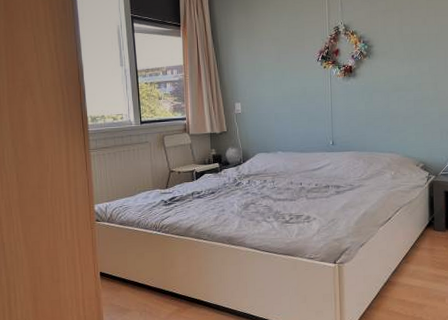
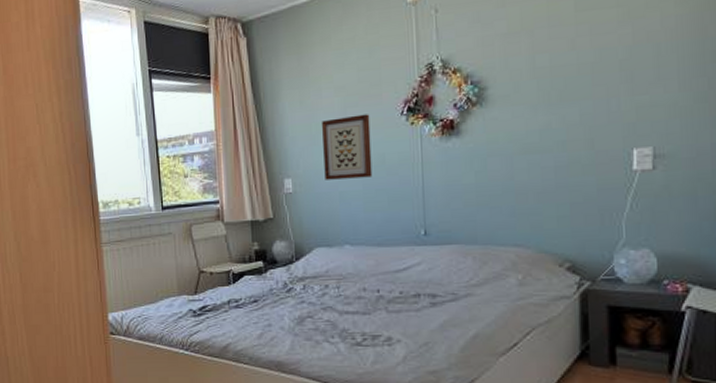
wall art: none [263,59,298,105] -> present [322,114,373,180]

